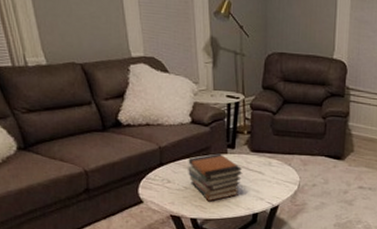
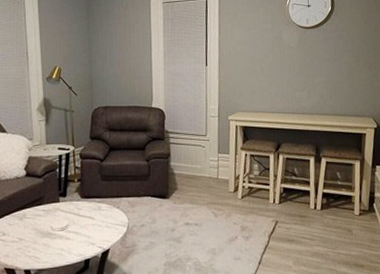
book stack: present [188,153,243,202] -> none [22,202,74,251]

